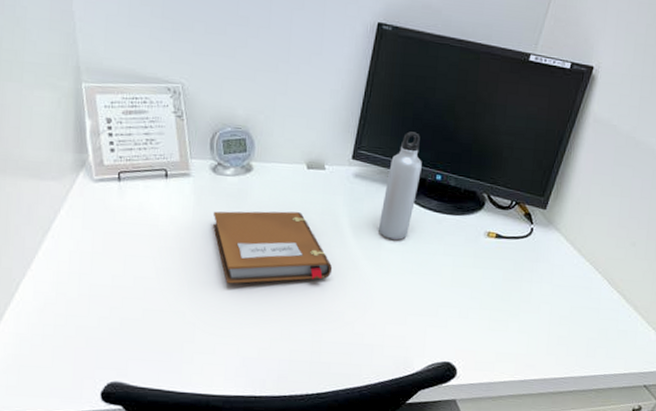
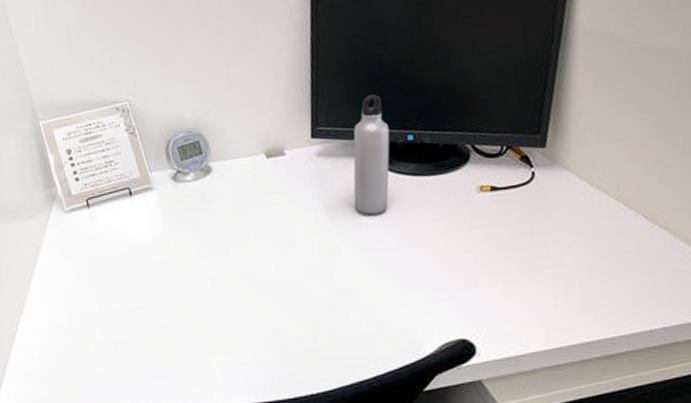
notebook: present [213,211,333,284] -> none [181,204,314,291]

